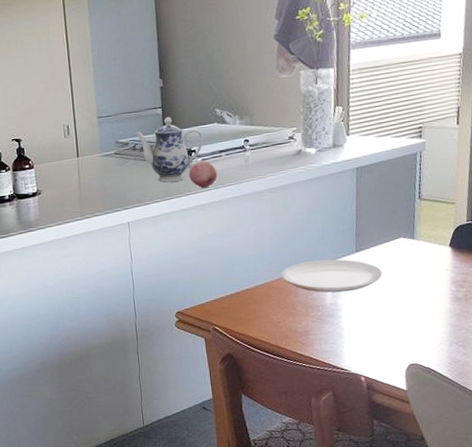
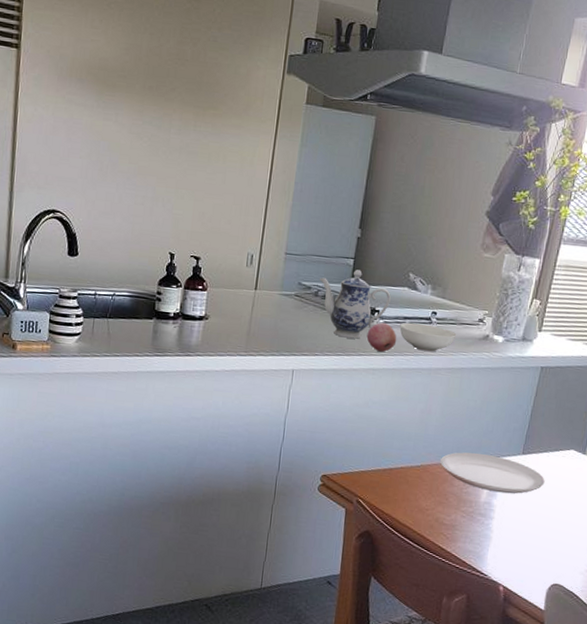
bowl: none [217,152,272,178] -> present [399,322,457,352]

